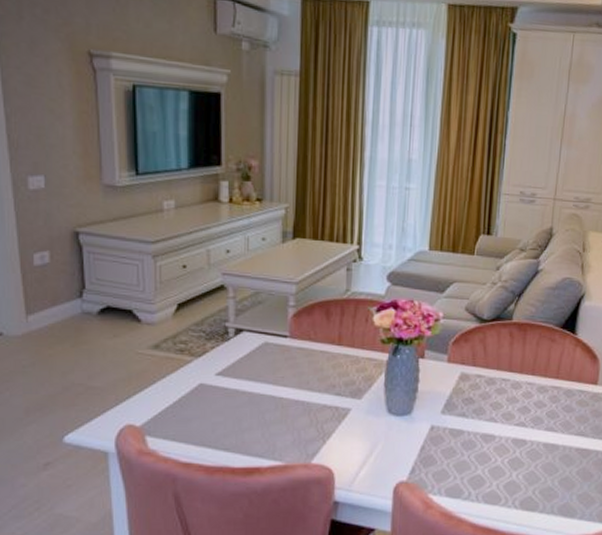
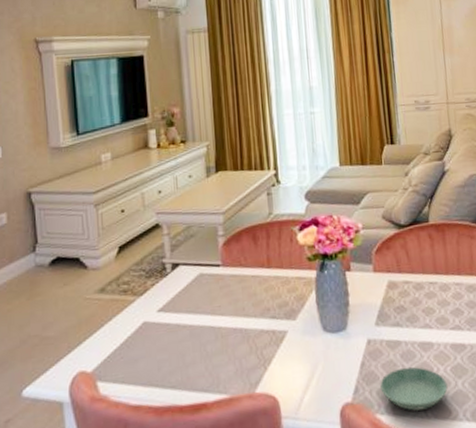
saucer: none [437,455,502,496] -> present [380,366,448,412]

